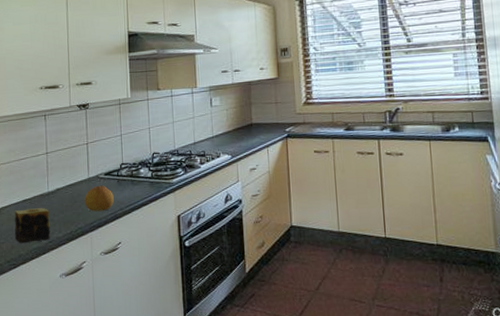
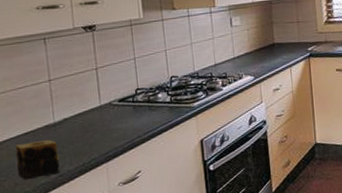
fruit: present [84,185,114,212] -> none [97,112,131,141]

